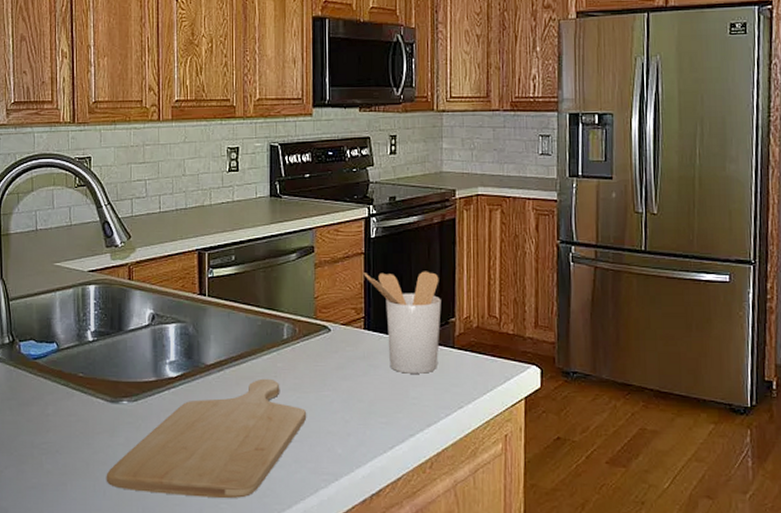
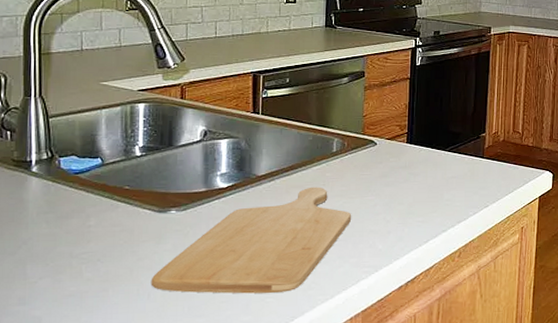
utensil holder: present [363,271,441,374] -> none [408,94,475,180]

